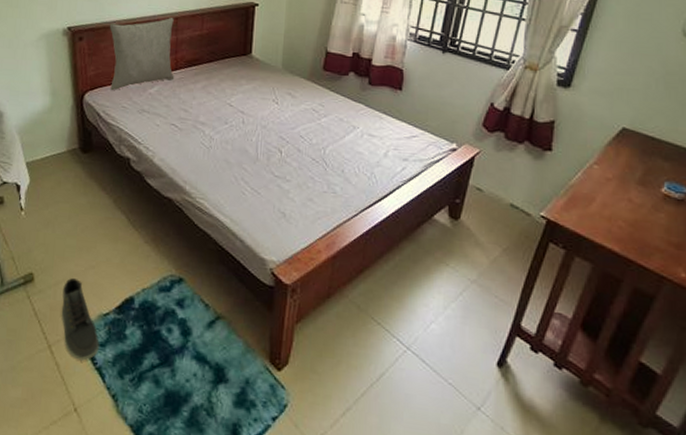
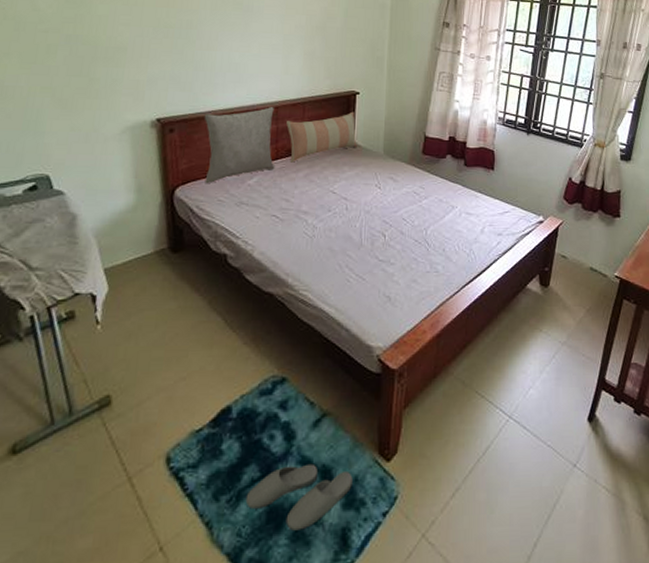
sneaker: present [61,277,99,361] -> none [144,393,191,489]
slippers: none [146,358,244,418] -> present [245,463,353,531]
pillow: none [186,23,255,74] -> present [286,111,357,163]

